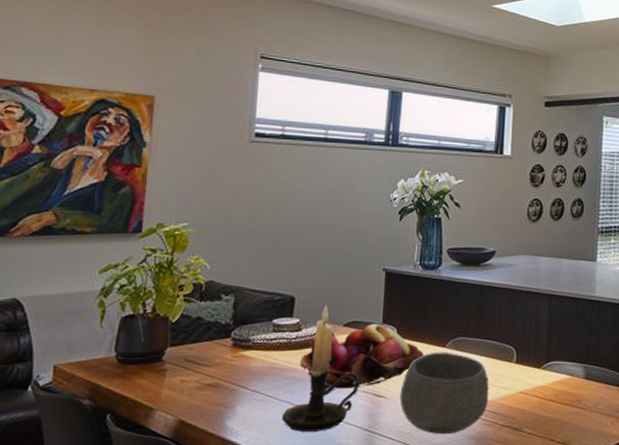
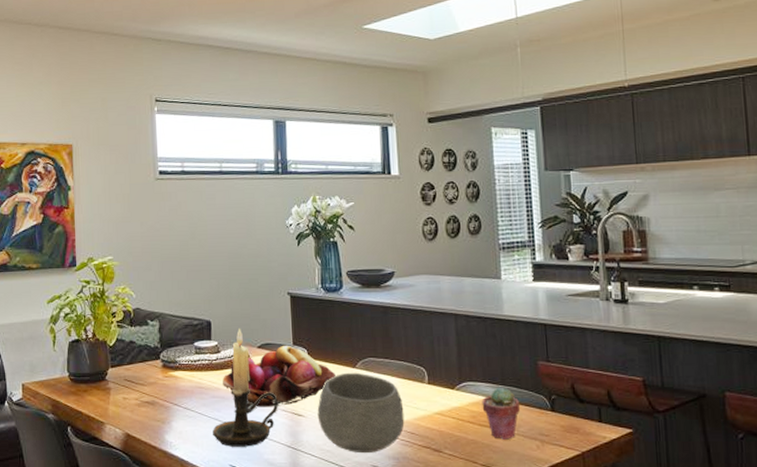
potted succulent: none [565,366,601,417] -> present [482,387,521,440]

